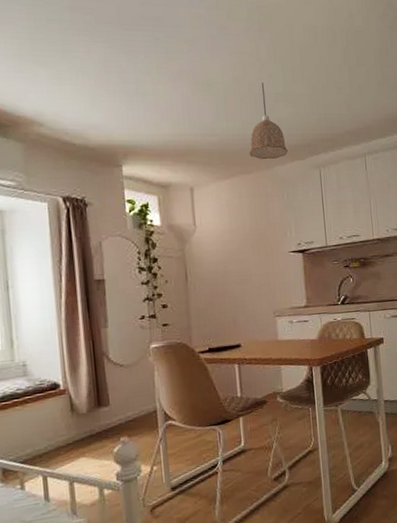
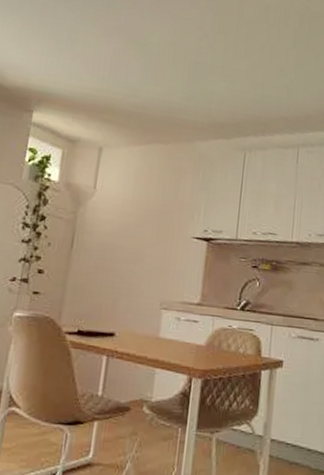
pendant lamp: present [249,82,288,160] -> none [170,52,214,133]

